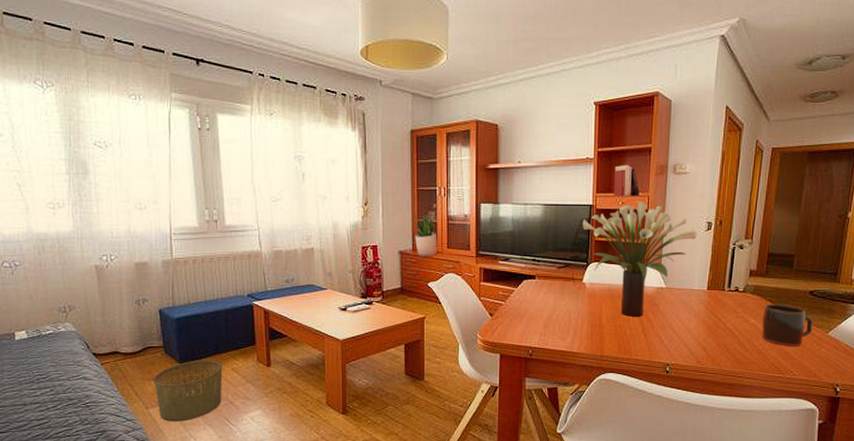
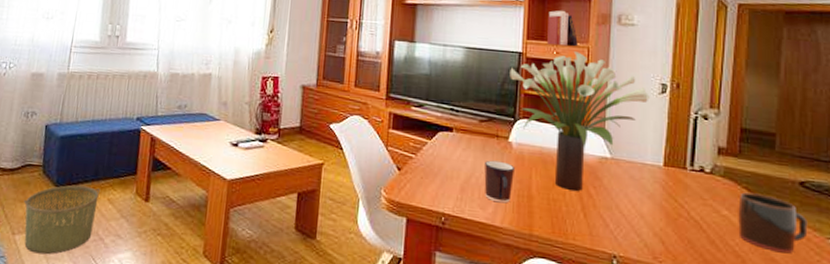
planter: present [415,213,437,257] -> none [320,46,345,95]
mug: none [563,299,588,333] -> present [484,160,514,204]

